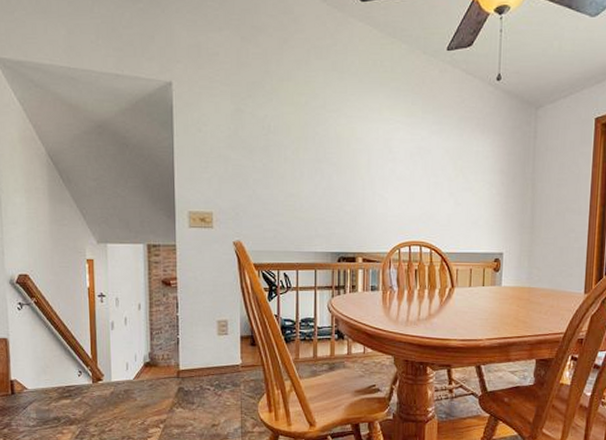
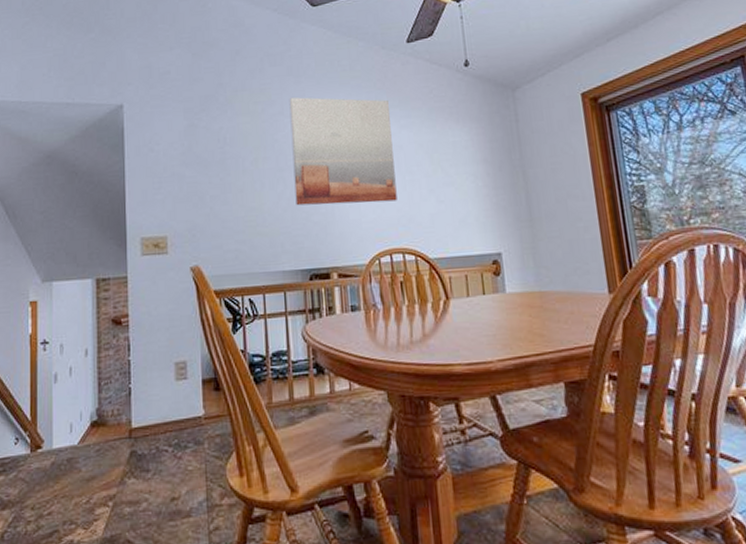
wall art: none [331,92,423,200] -> present [289,97,397,206]

